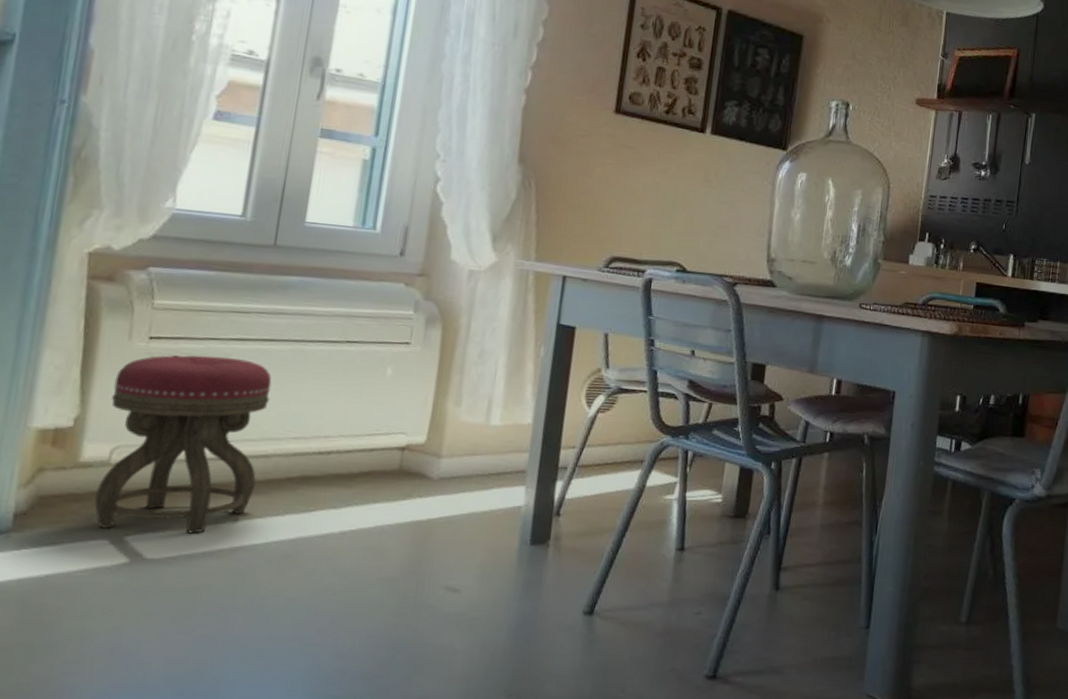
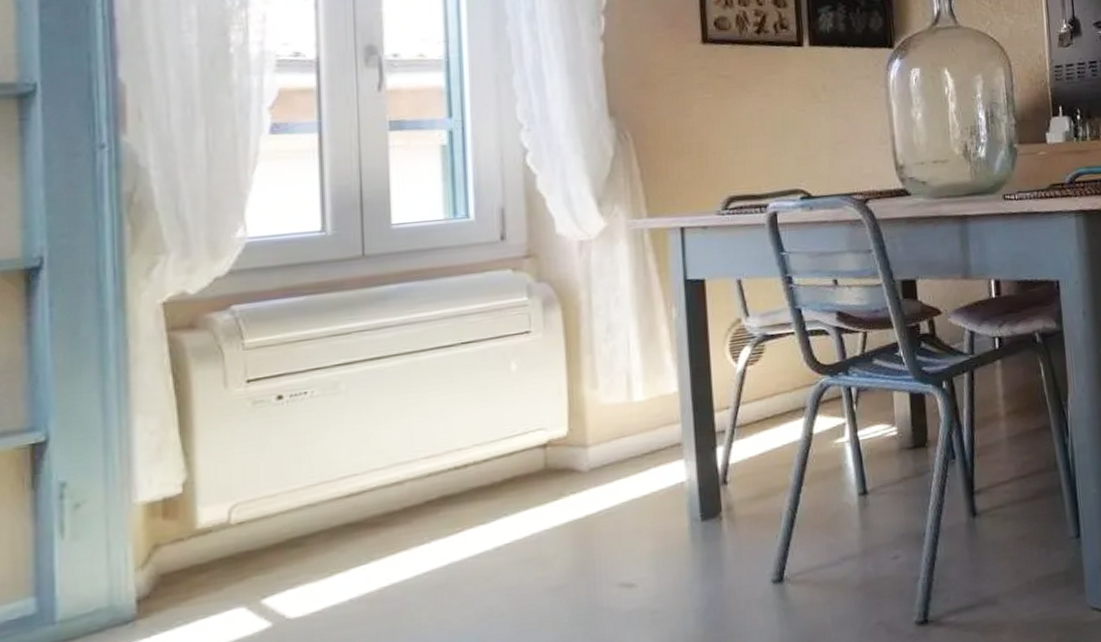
stool: present [94,355,272,534] -> none [218,384,393,596]

